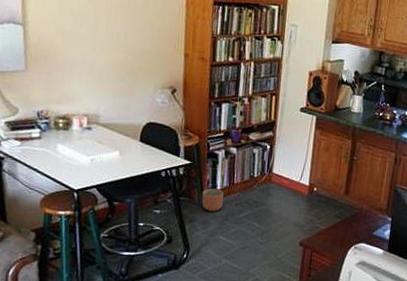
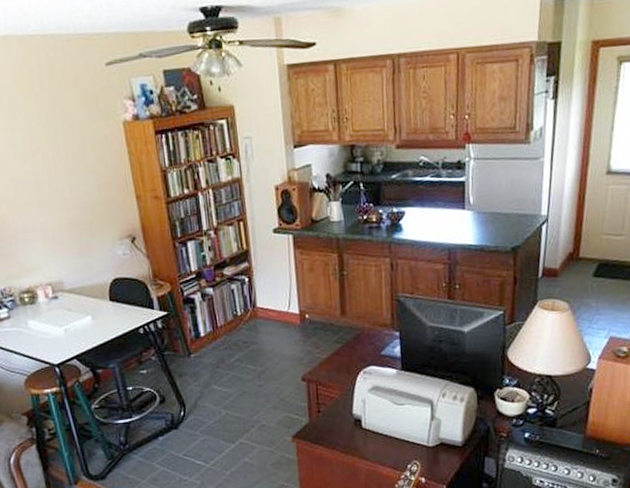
planter: present [201,188,224,212] -> none [186,336,210,362]

